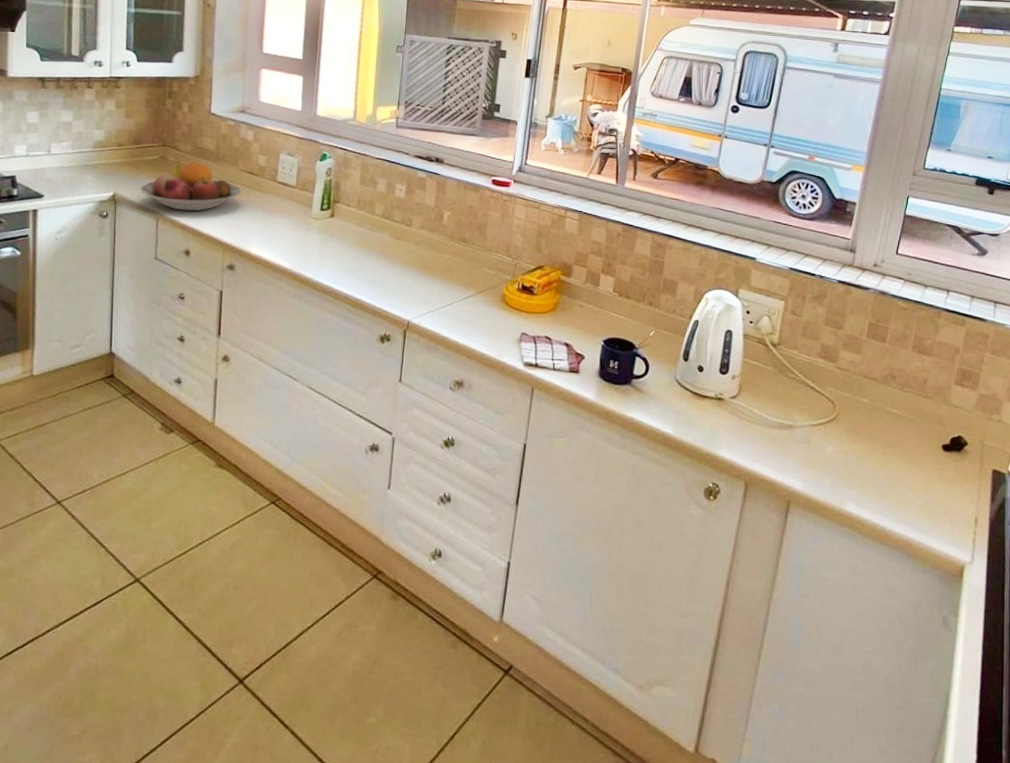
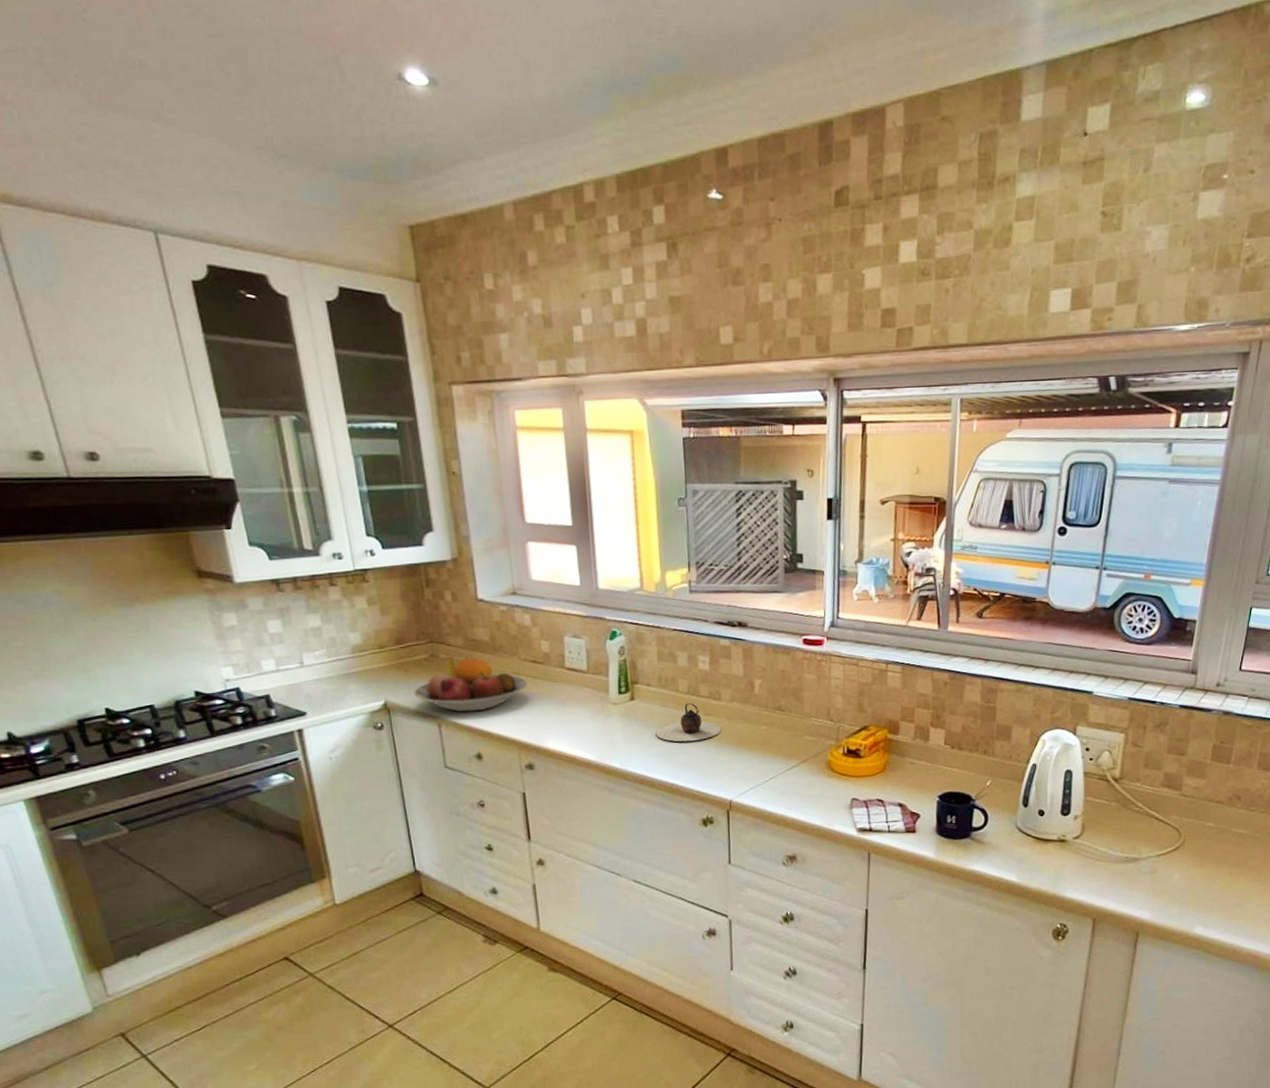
teapot: none [348,226,408,262] -> present [655,703,721,742]

